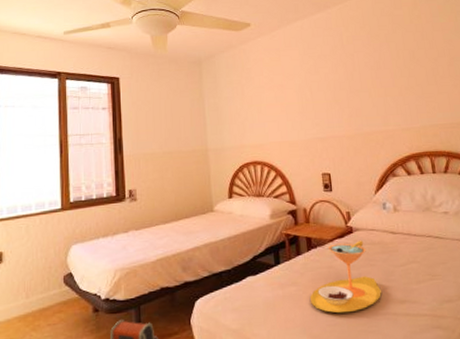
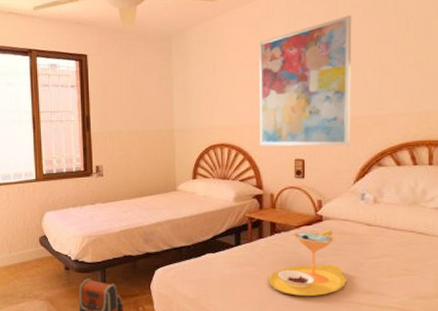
wall art: none [280,45,367,162] -> present [259,15,352,147]

